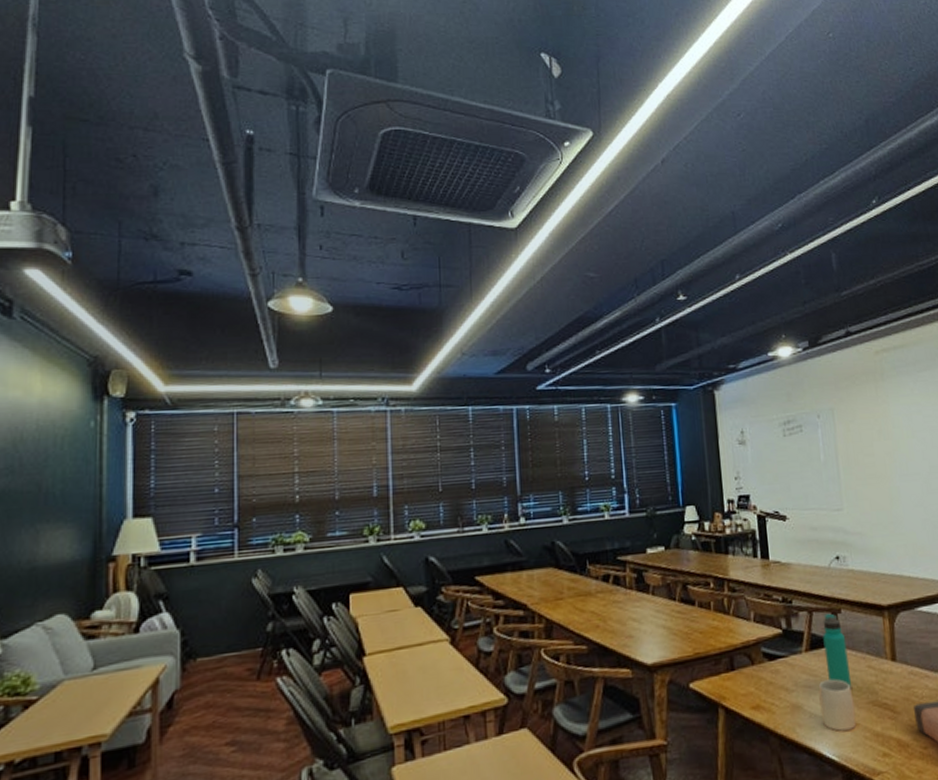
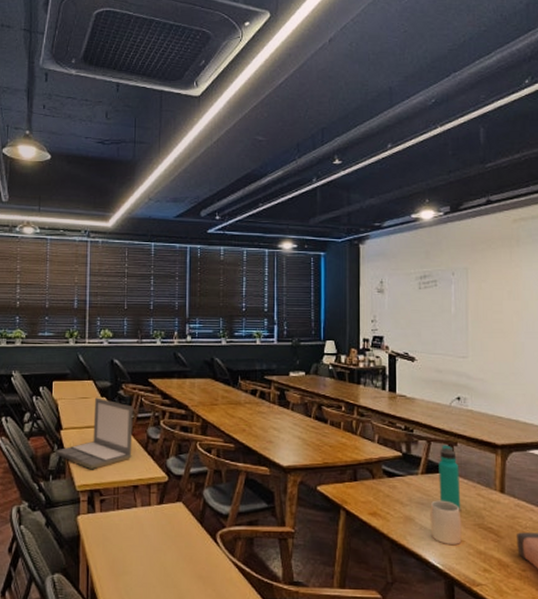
laptop: none [357,608,460,704] -> present [55,397,133,470]

